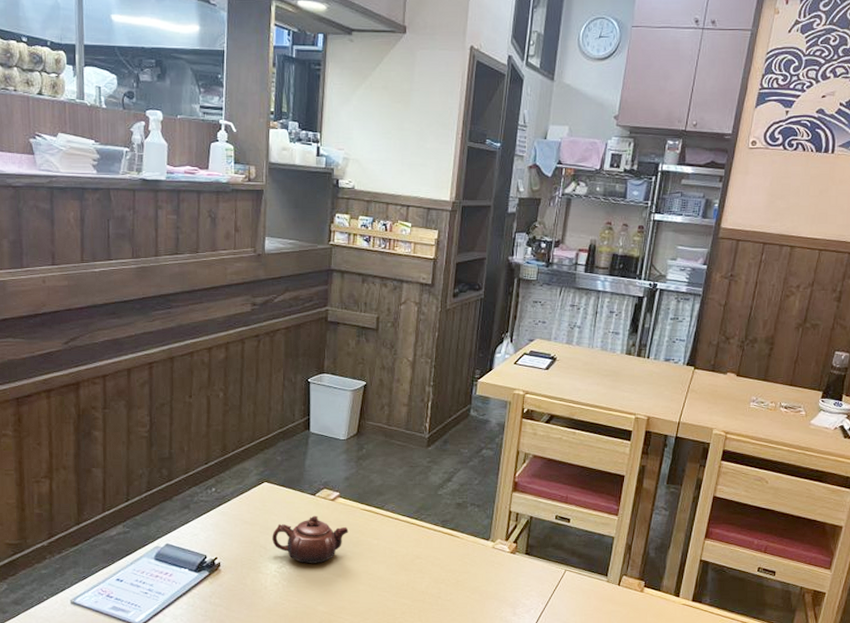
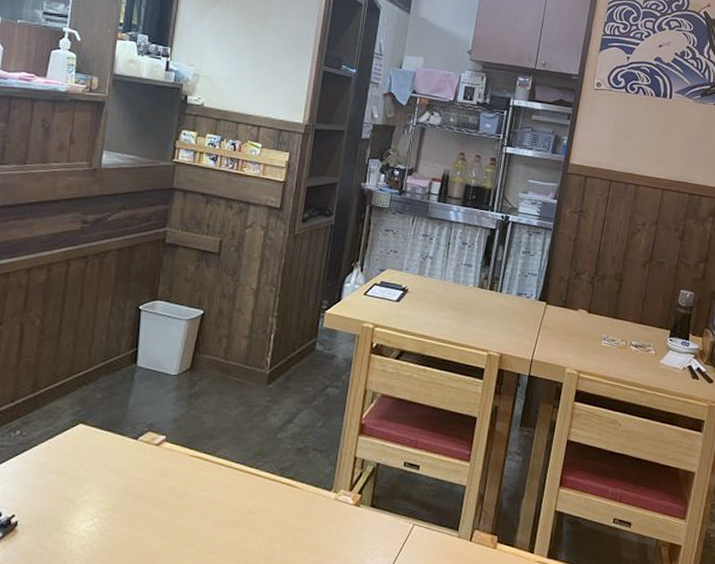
teapot: present [272,515,349,564] -> none [83,463,174,521]

